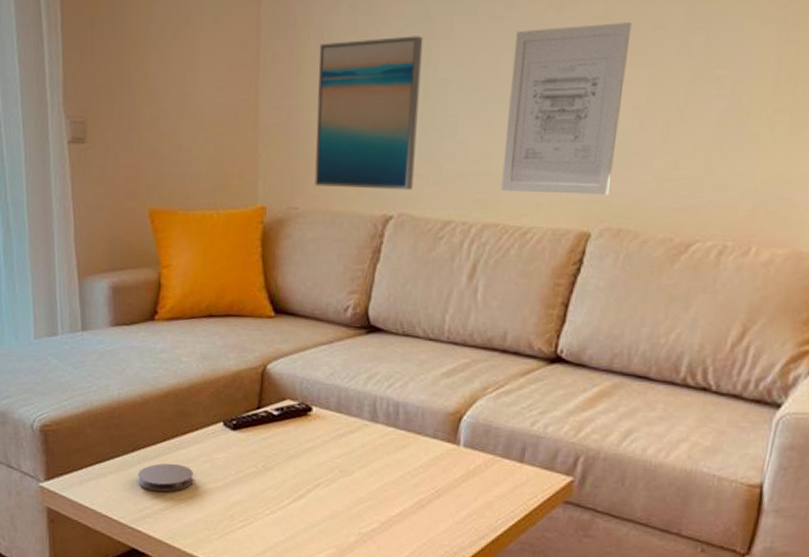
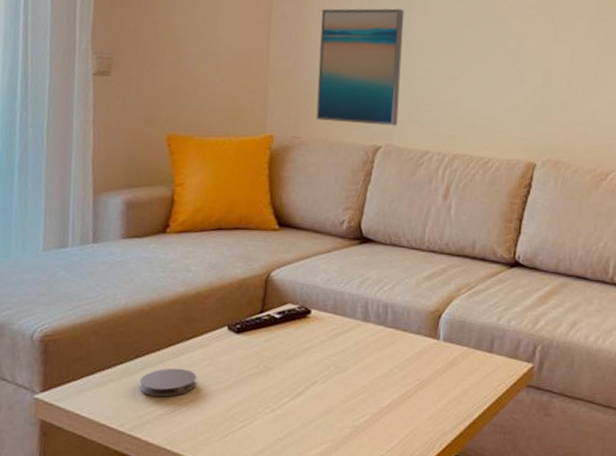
wall art: present [501,23,632,195] -> none [467,10,557,135]

